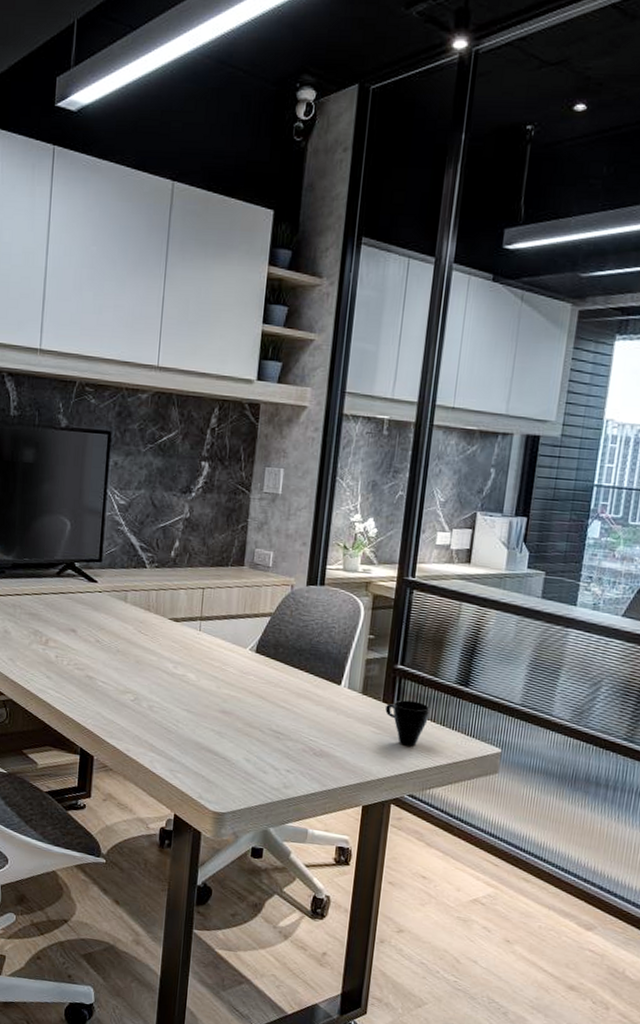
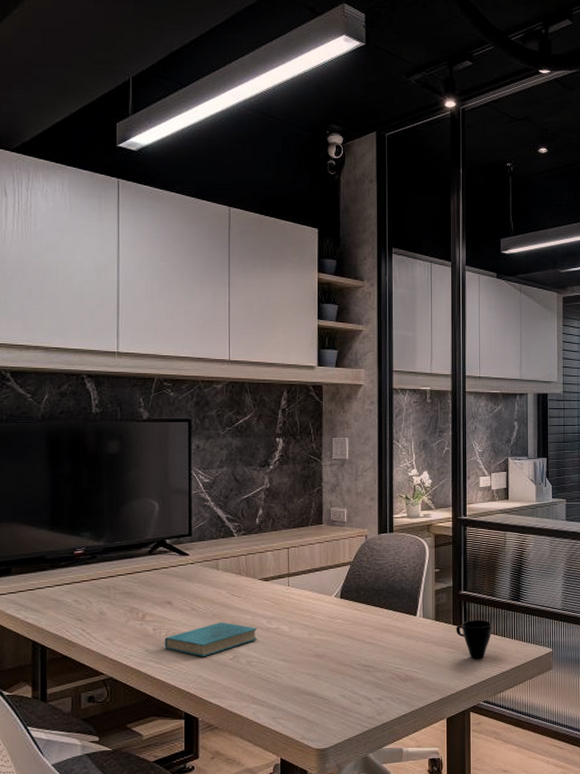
book: none [65,659,163,694] -> present [164,622,258,657]

